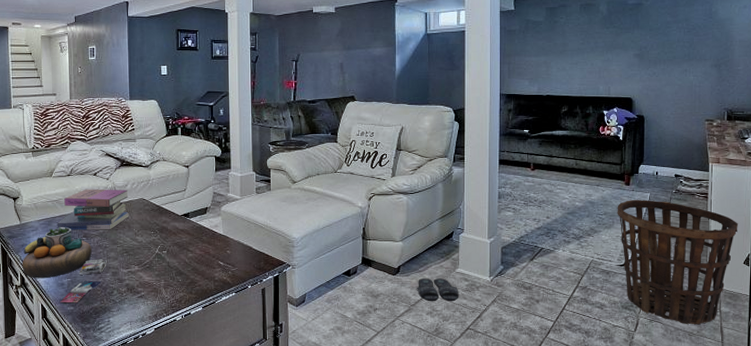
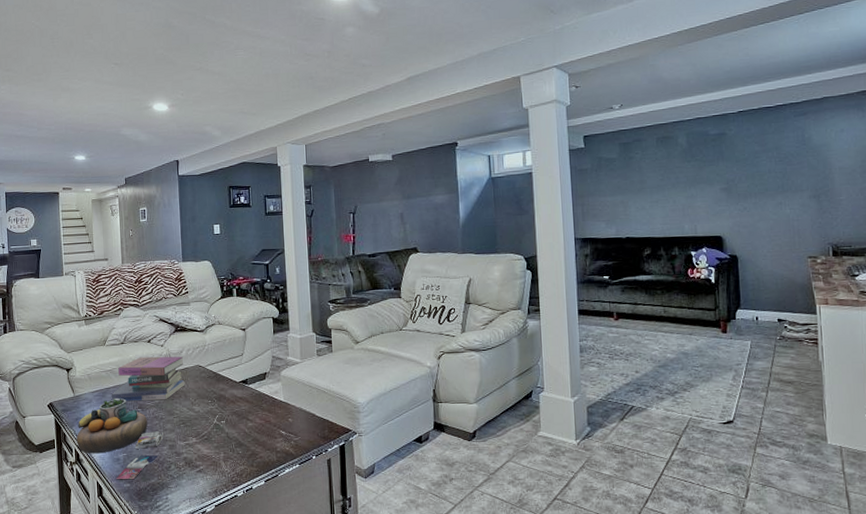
slippers: present [417,278,459,301] -> none [496,443,543,469]
basket: present [617,200,738,324] -> none [714,348,856,489]

